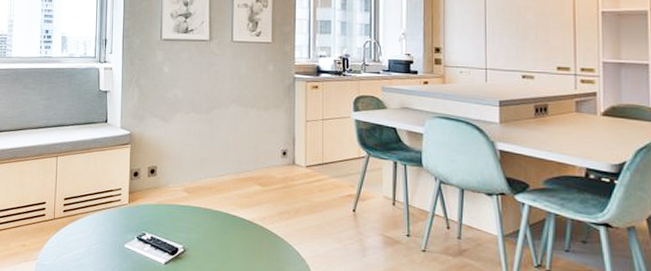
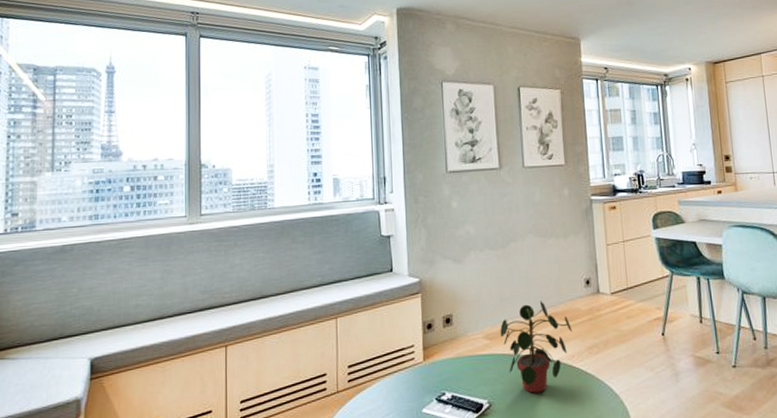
potted plant: none [199,165,266,247] -> present [500,301,573,393]

